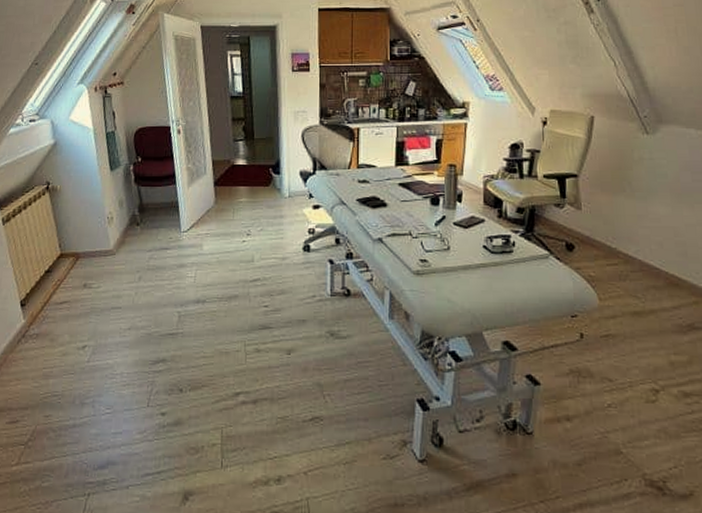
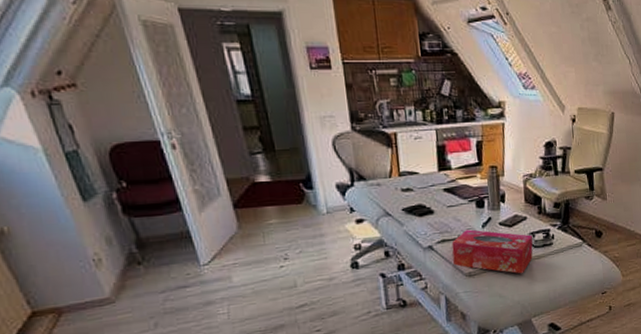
tissue box: none [402,226,491,280] -> present [451,229,533,274]

